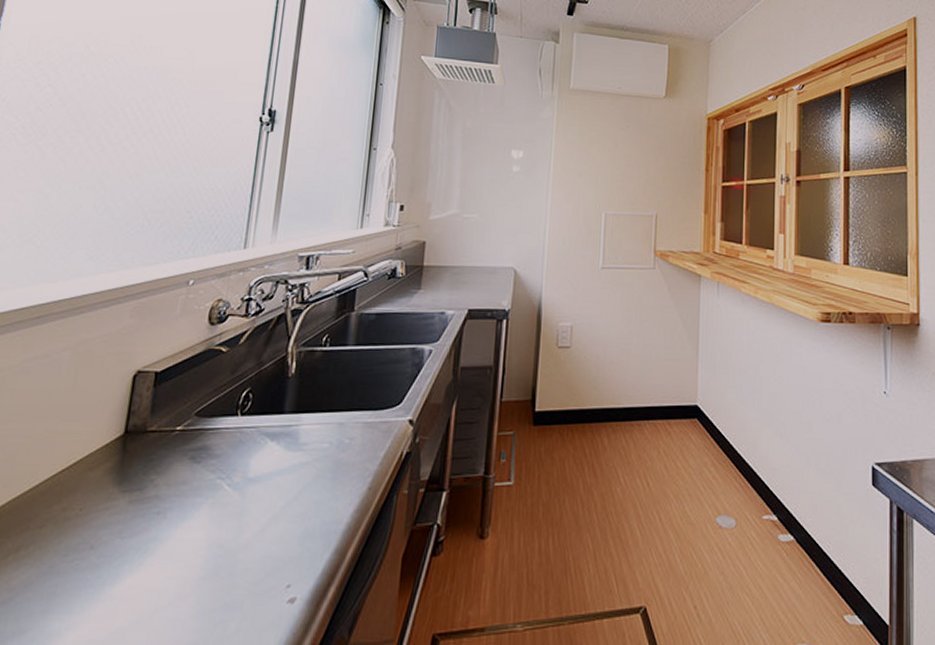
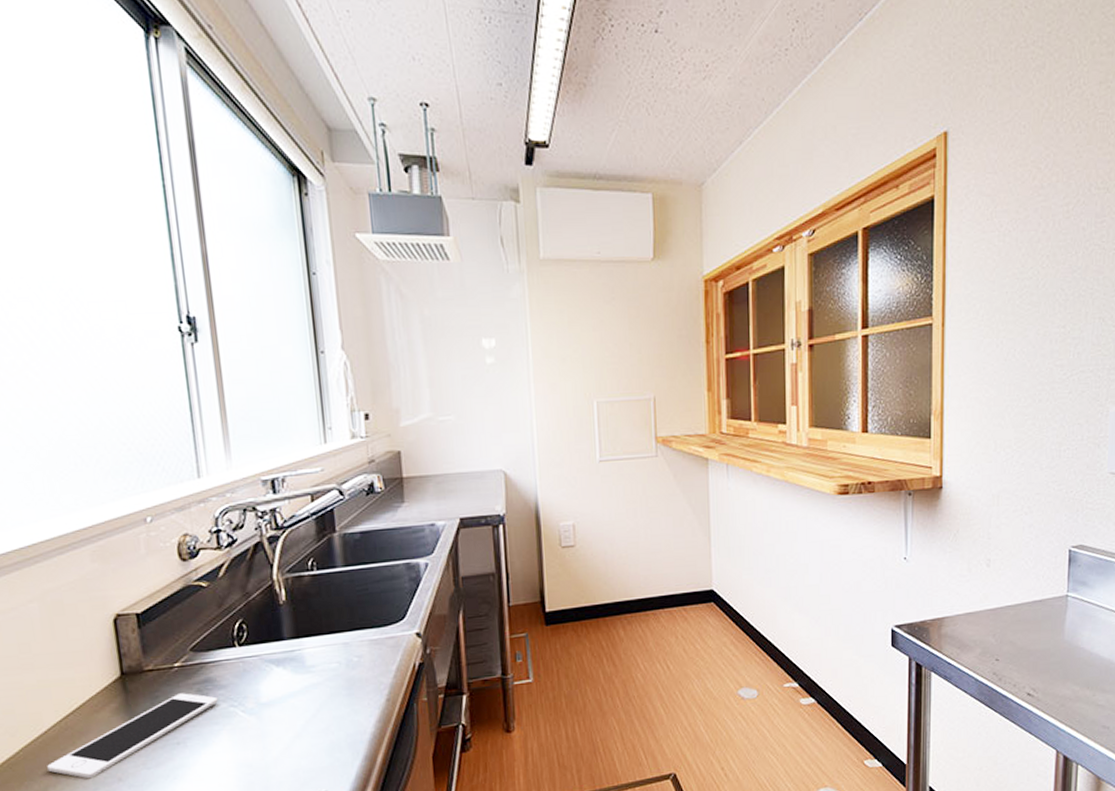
cell phone: none [26,459,208,541] -> present [47,693,218,778]

